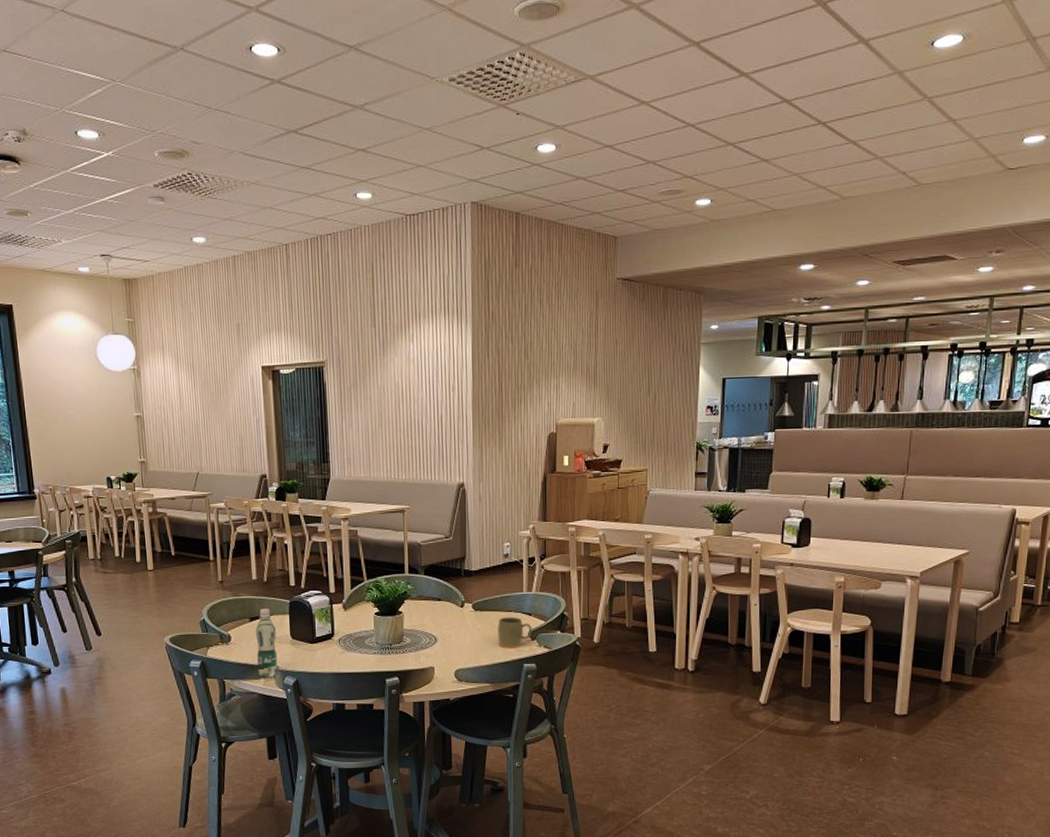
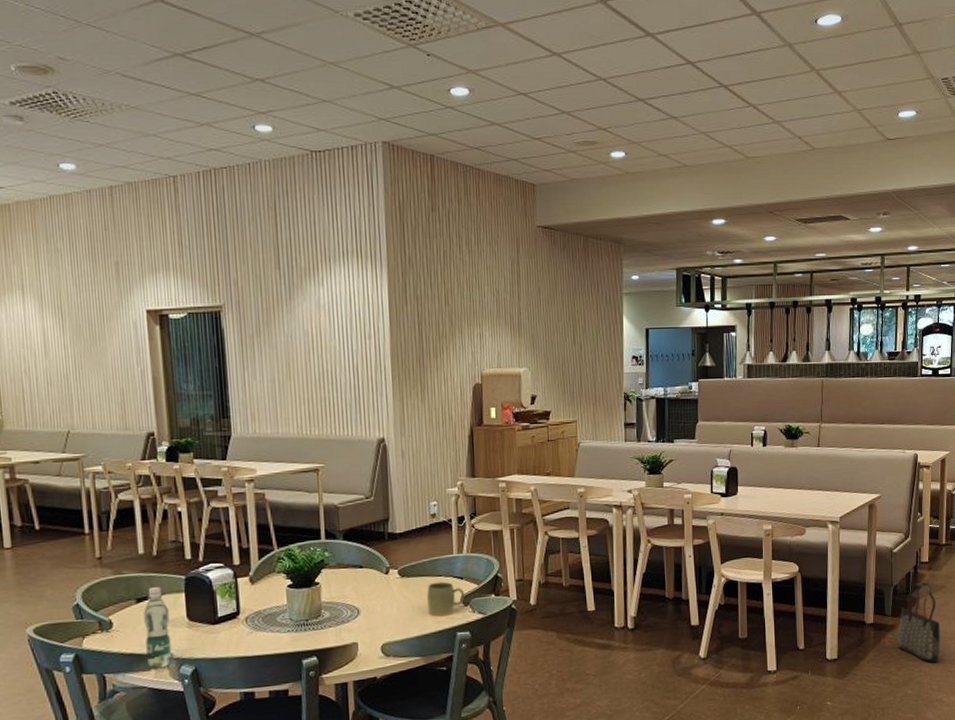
tote bag: none [976,643,1027,727] -> present [897,582,941,663]

